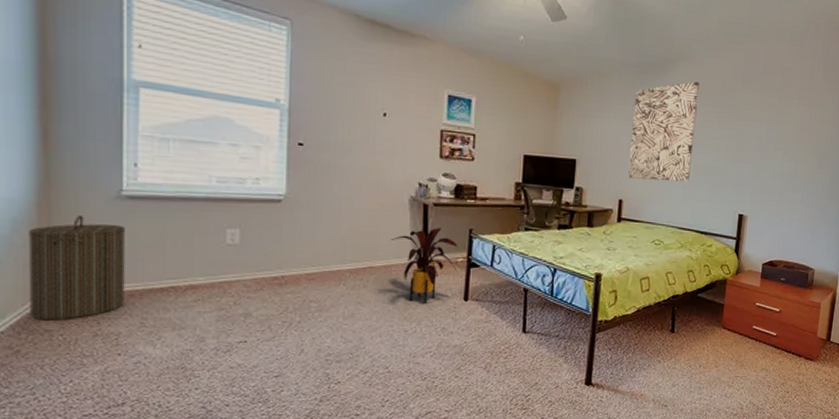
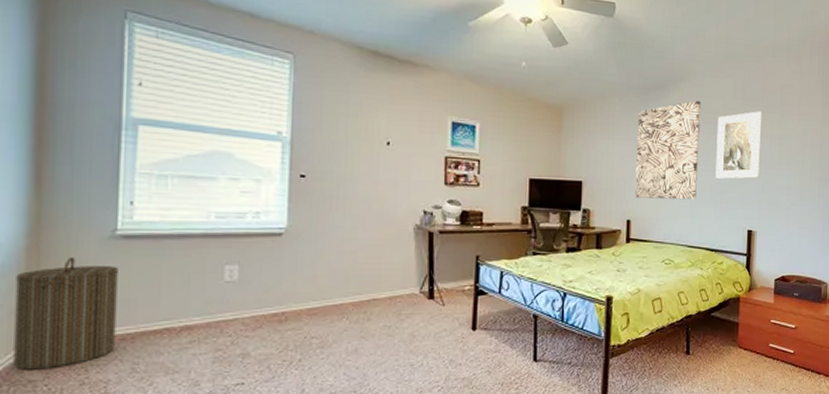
house plant: present [390,227,458,303] -> none [395,255,465,335]
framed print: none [710,94,761,163] -> present [716,111,762,179]

